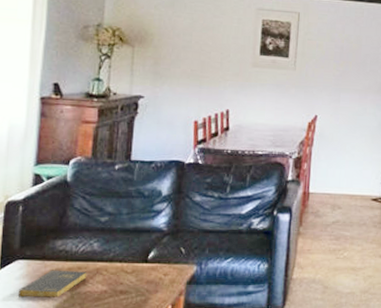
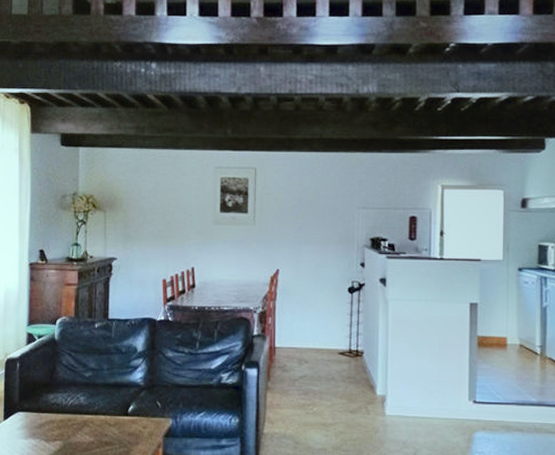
book: present [17,270,88,297] -> none [19,421,76,447]

